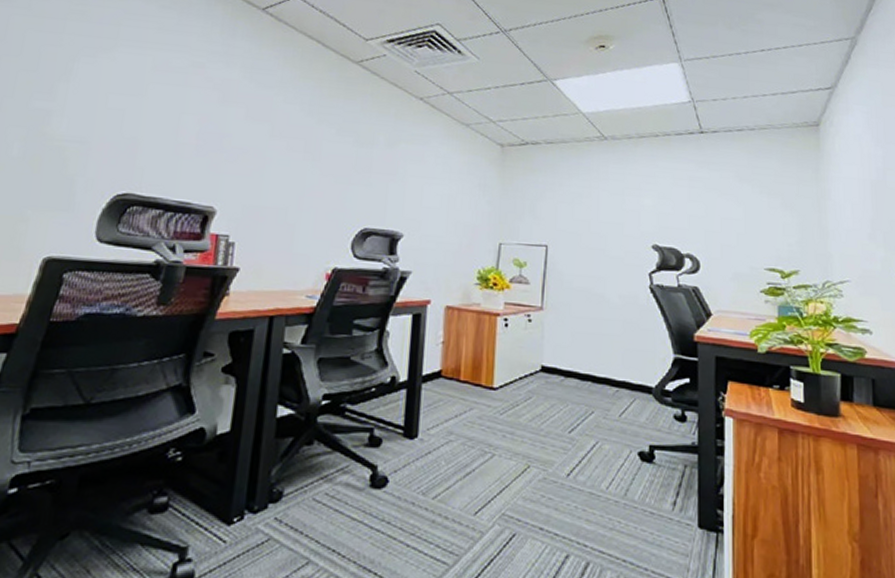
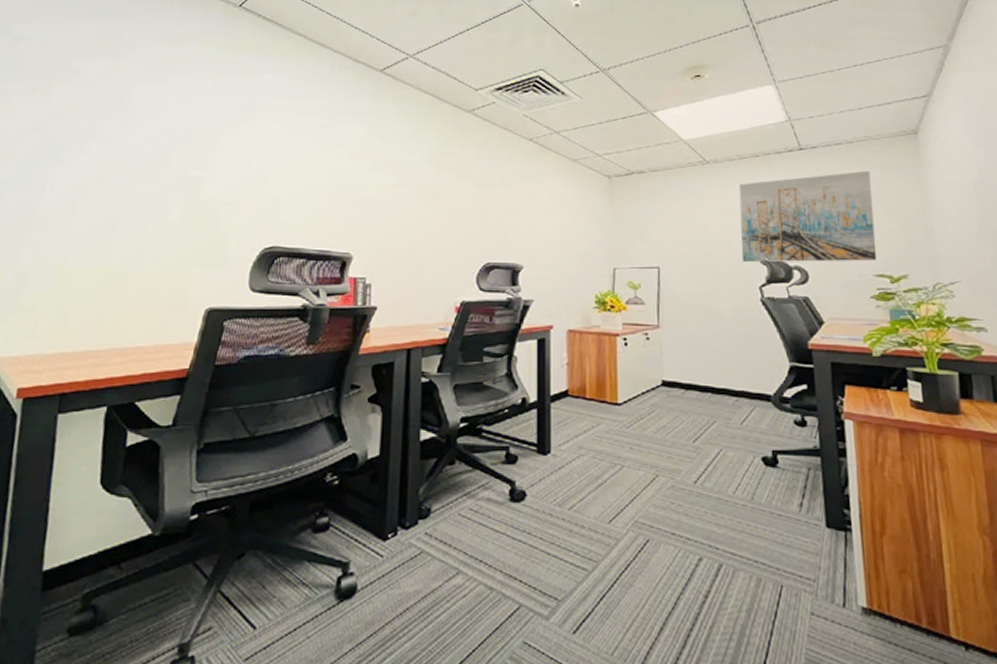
wall art: none [633,160,770,254] -> present [739,170,876,263]

